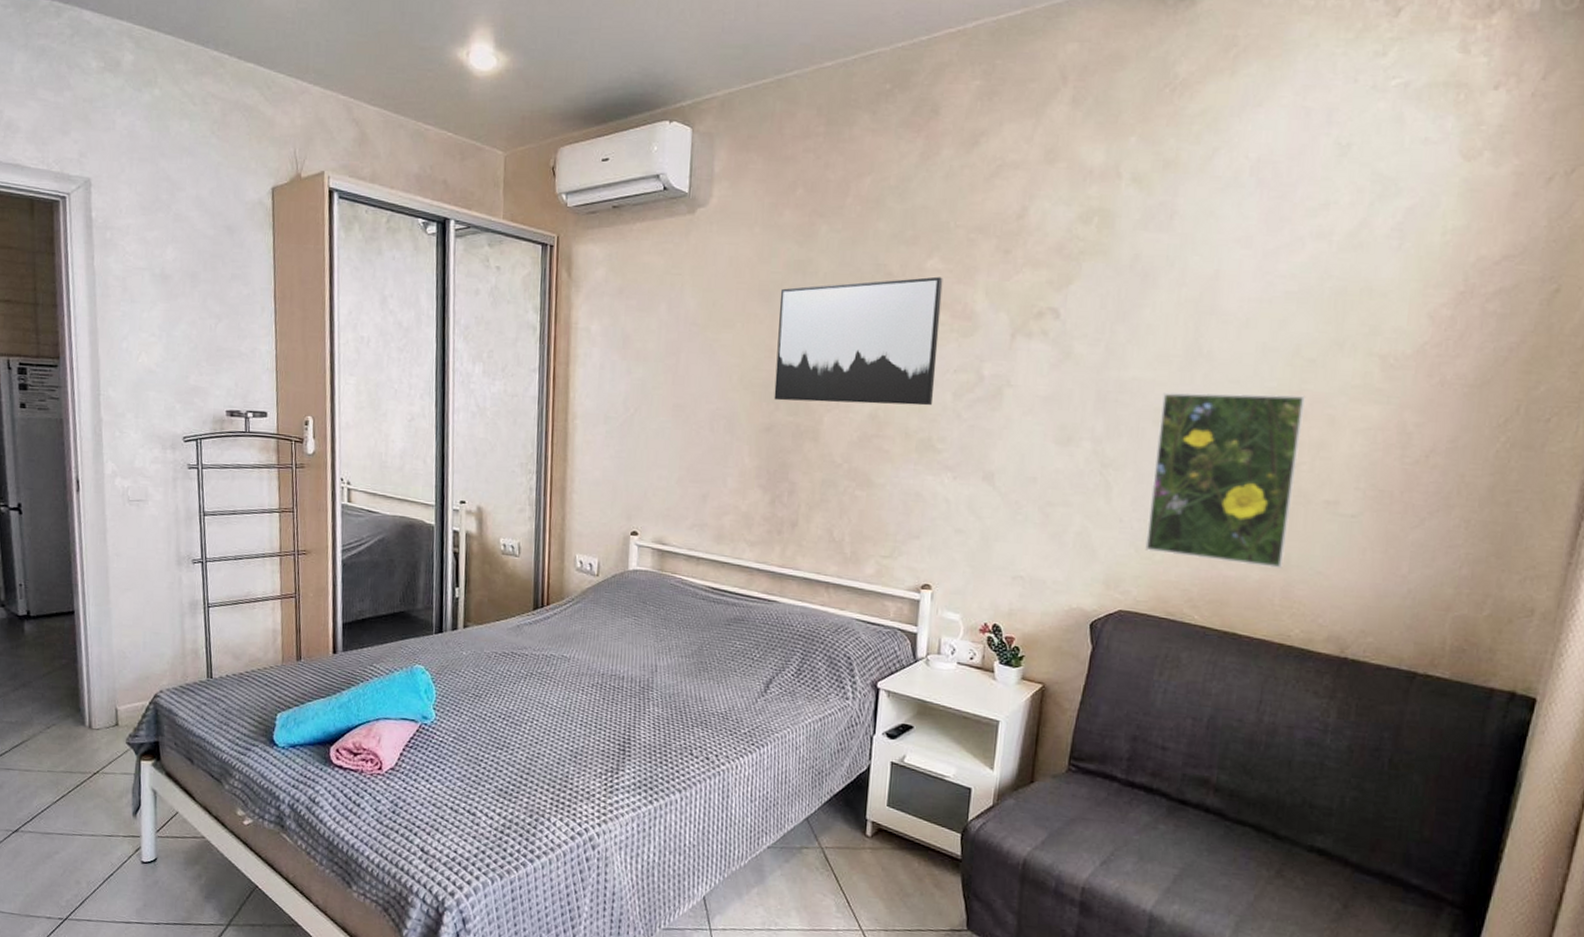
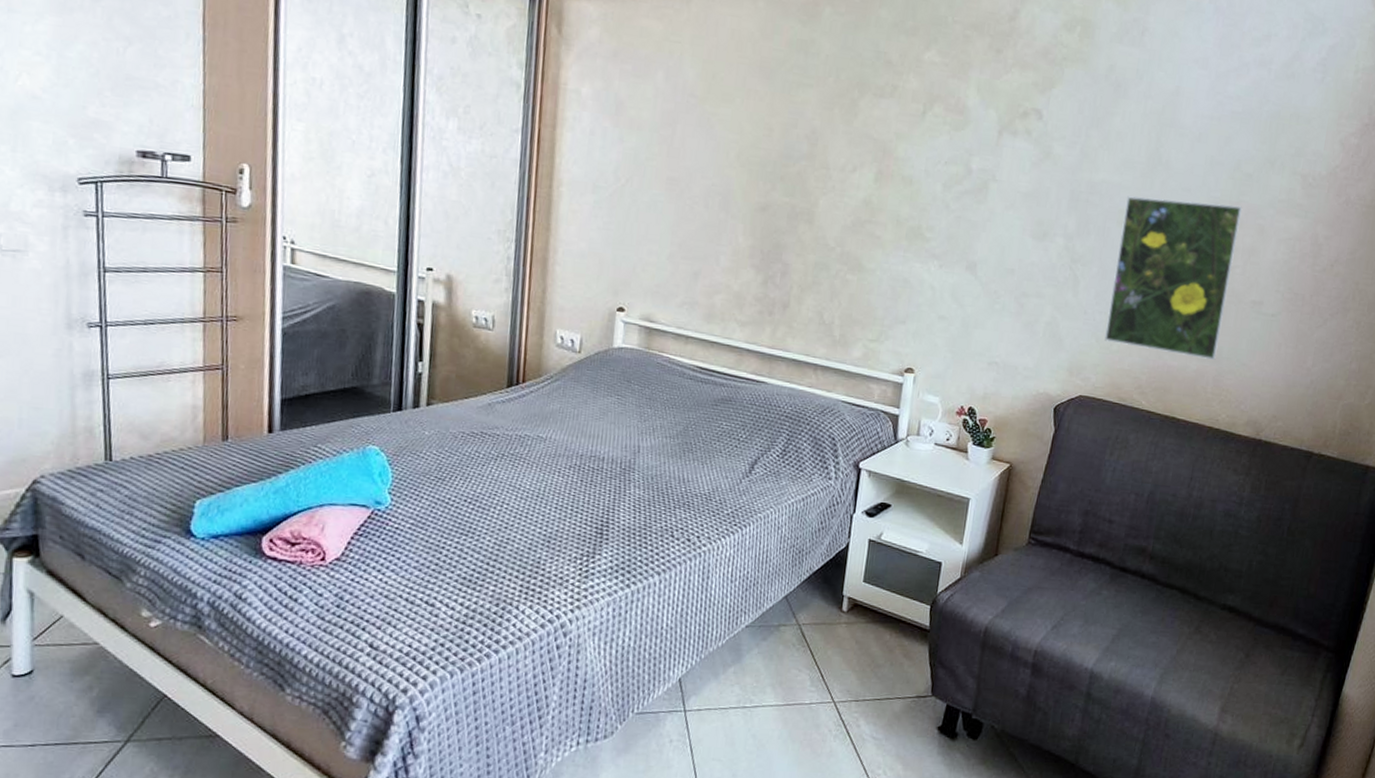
wall art: present [774,276,943,406] -> none [770,66,939,195]

